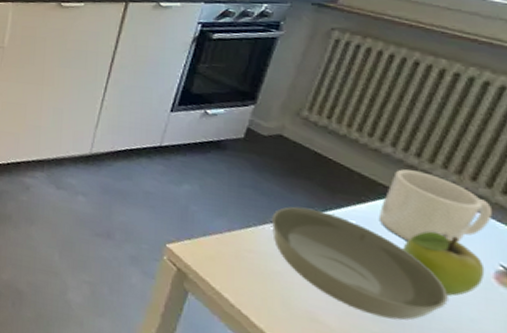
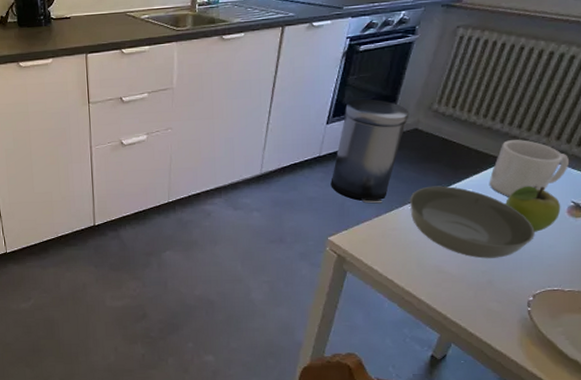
pedal bin: none [172,90,272,217] -> present [331,99,409,205]

